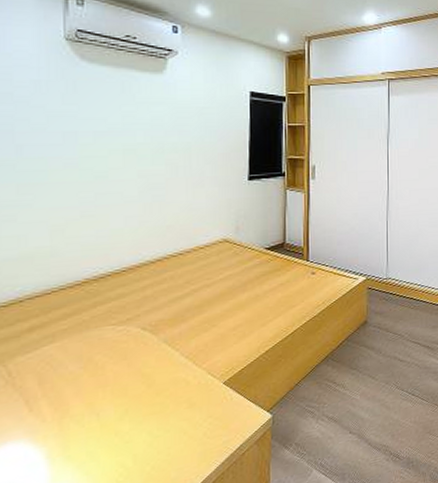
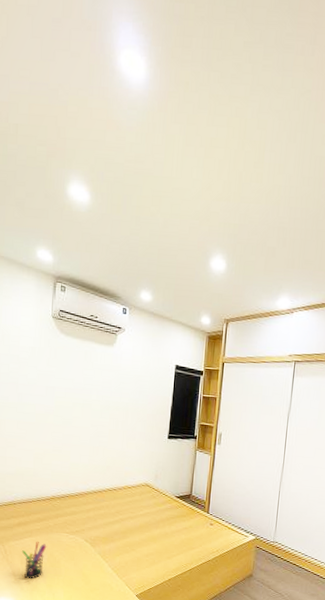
pen holder: none [39,346,81,404] -> present [22,541,47,579]

